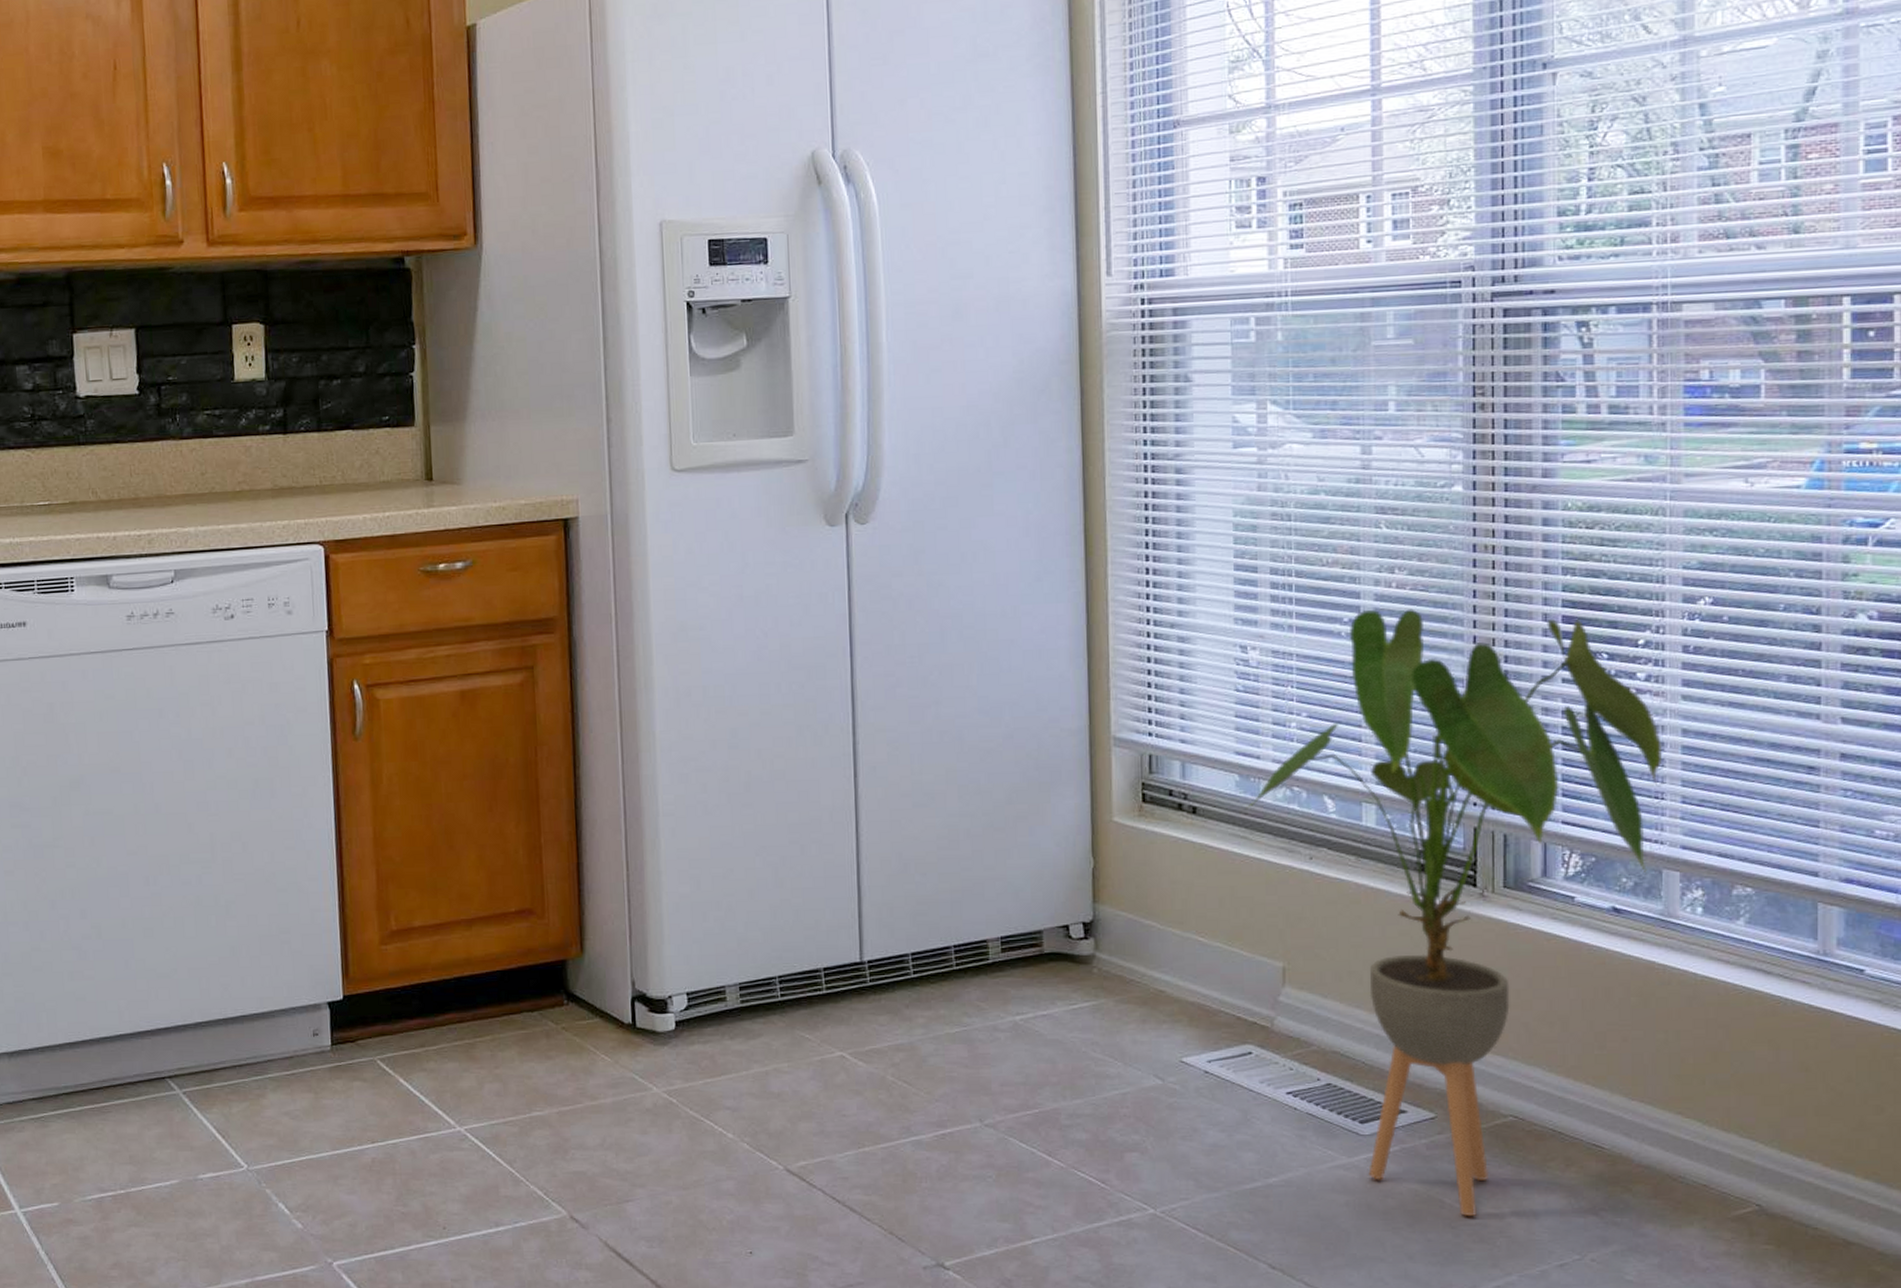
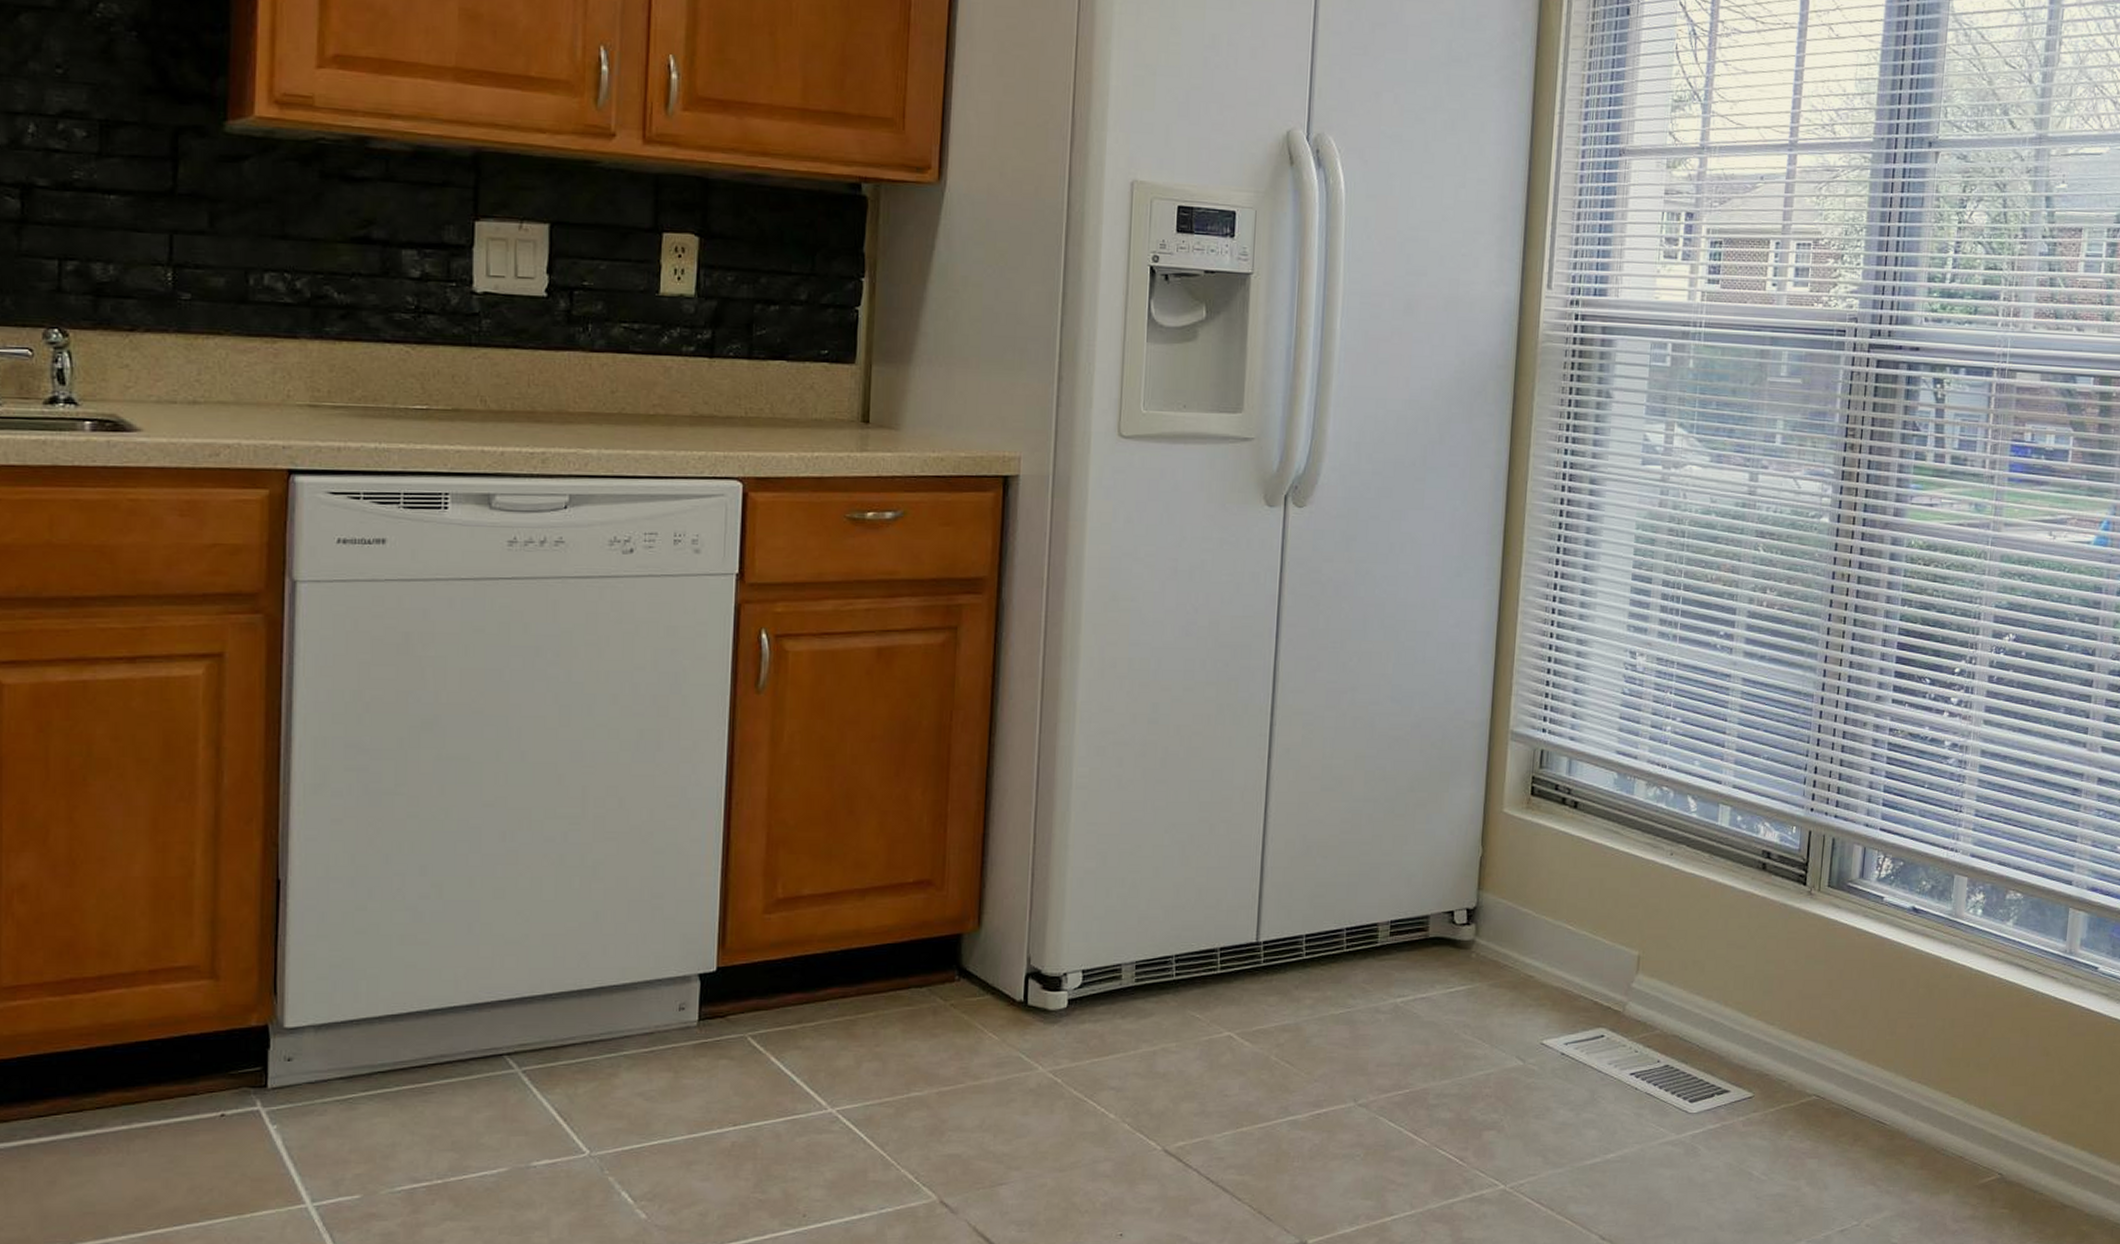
house plant: present [1246,608,1663,1216] -> none [1620,626,1966,1187]

